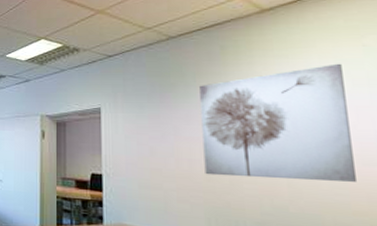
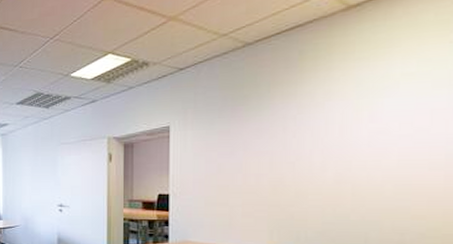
wall art: present [199,63,356,182] -> none [271,63,424,189]

